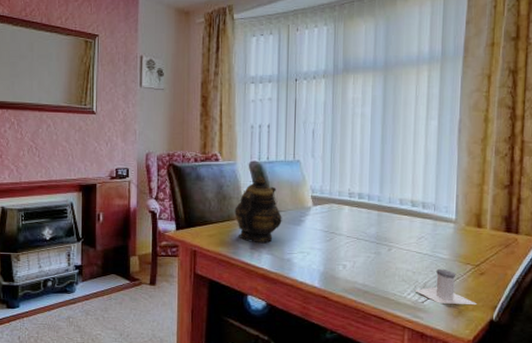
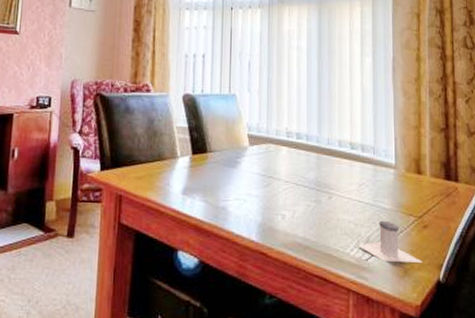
teapot: present [234,176,282,244] -> none [166,111,217,188]

